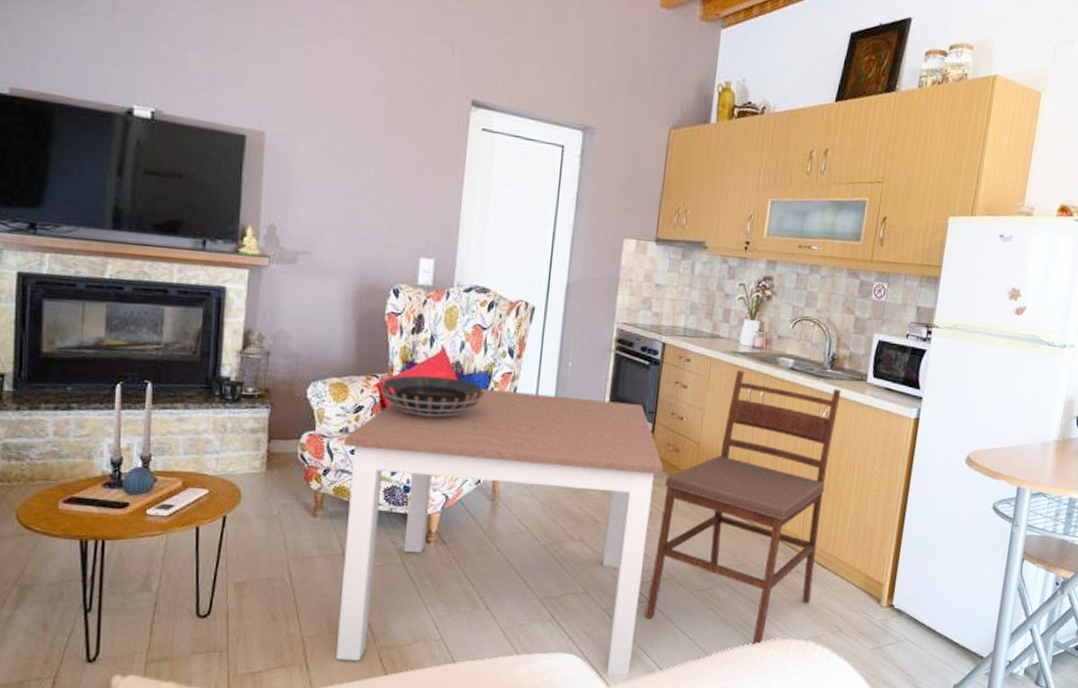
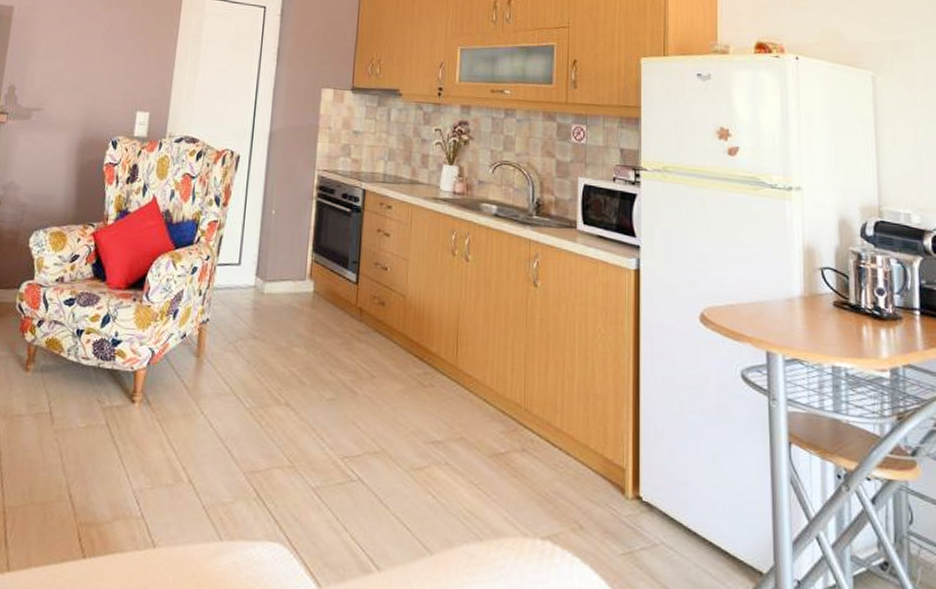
dining table: present [336,388,664,676] -> none [35,237,370,575]
decorative bowl: present [380,375,484,418] -> none [95,224,191,268]
dining chair: present [645,370,842,646] -> none [357,217,551,543]

